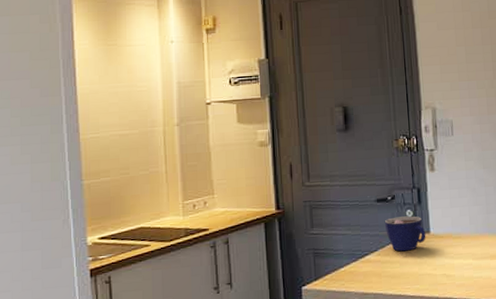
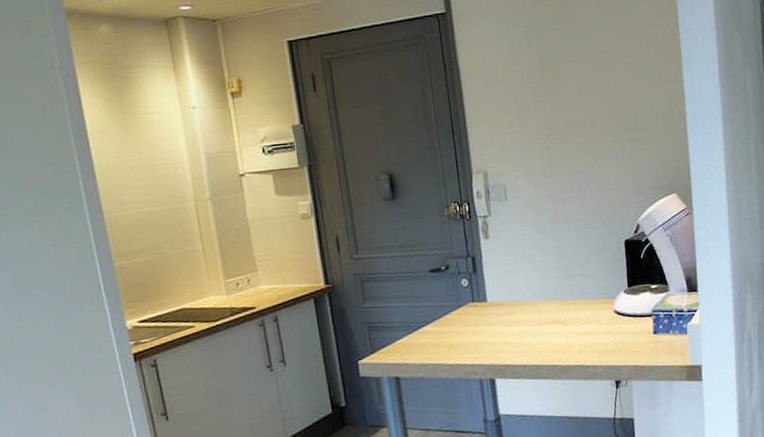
cup: present [384,216,426,252] -> none [439,285,483,322]

